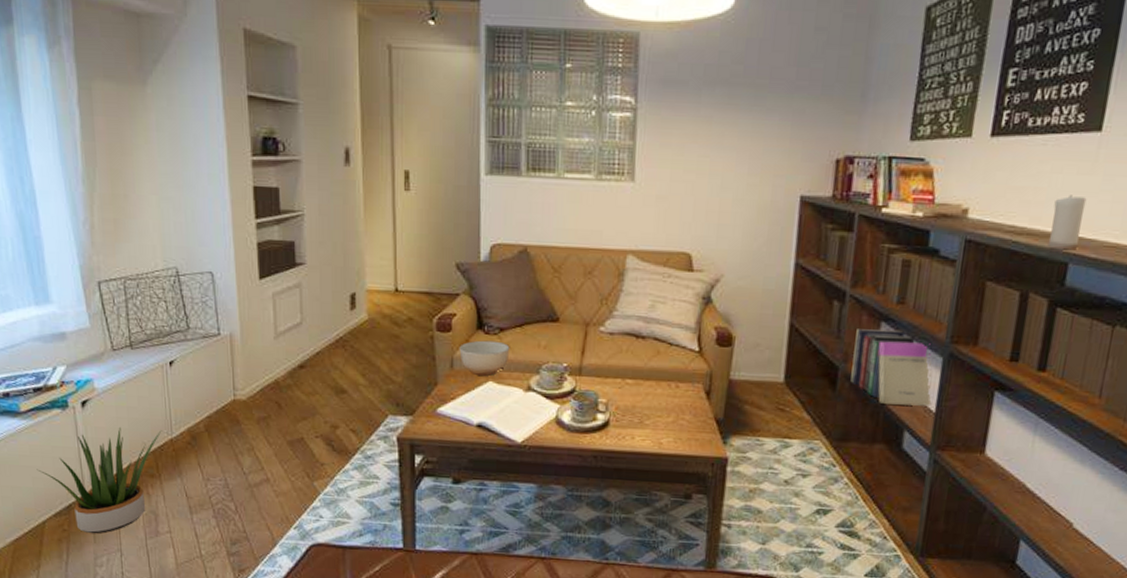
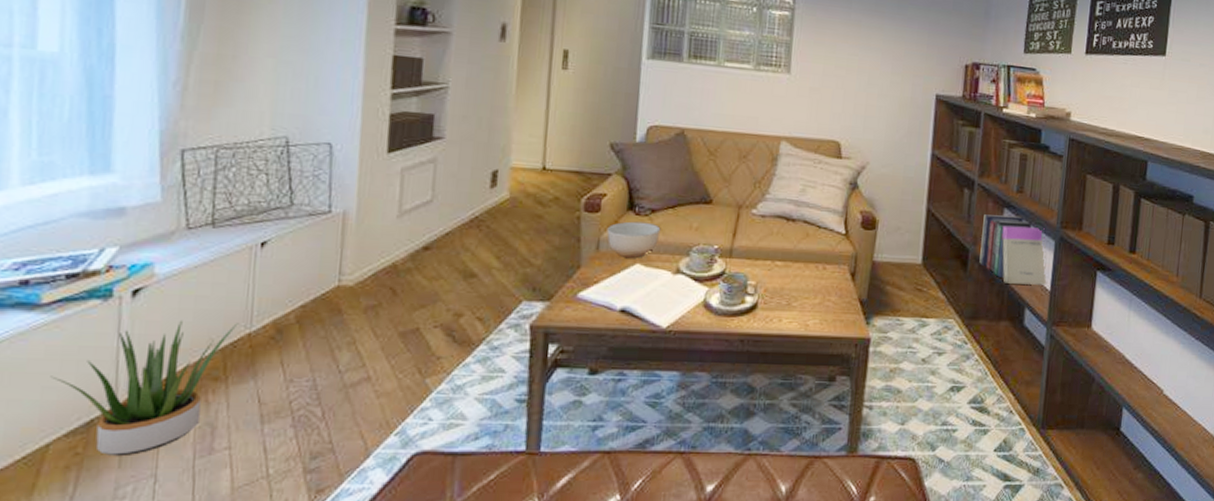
candle: present [1047,195,1087,249] -> none [1131,105,1158,150]

